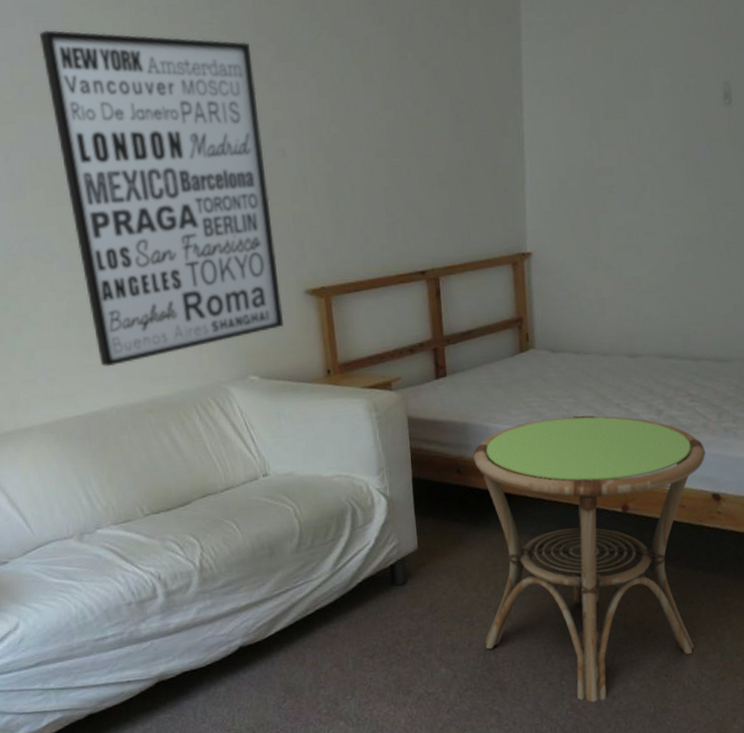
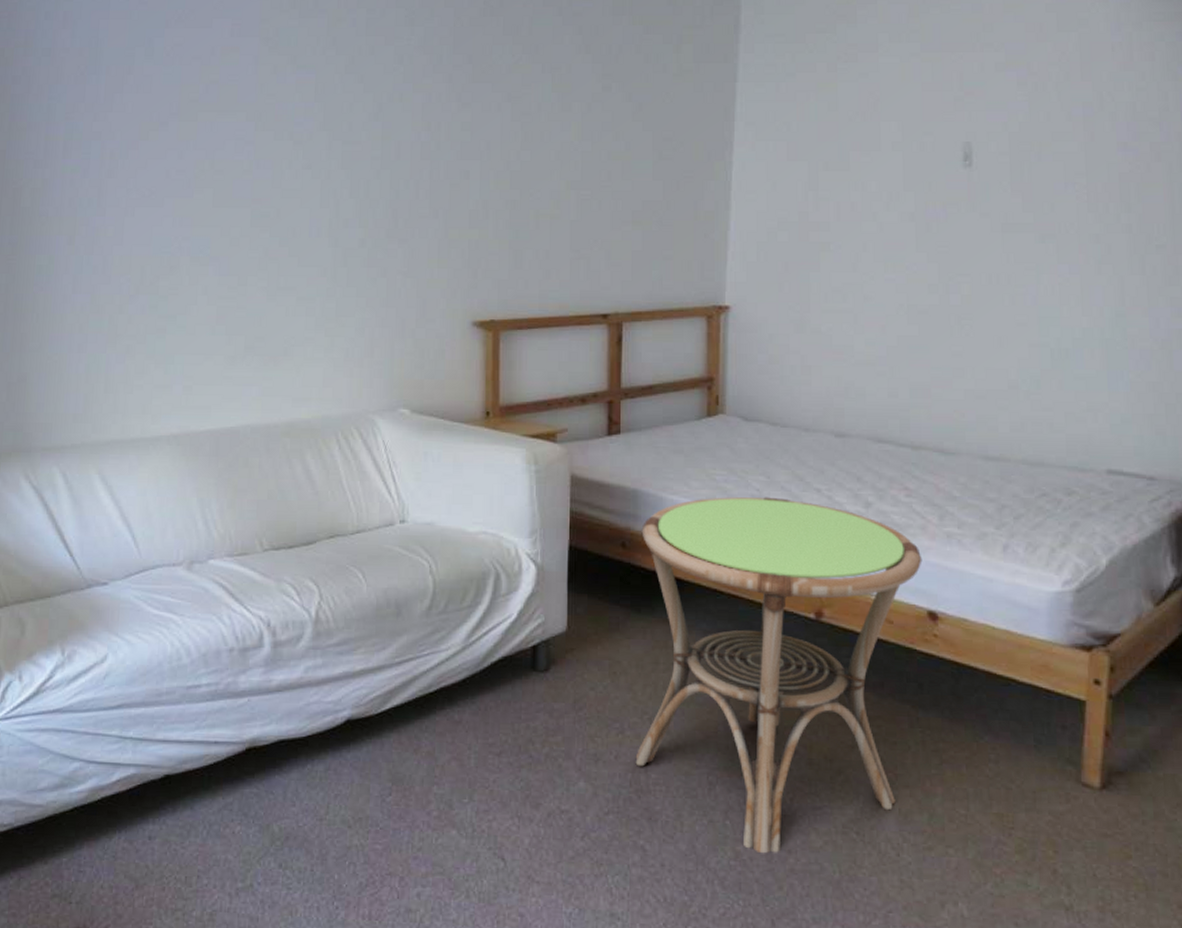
wall art: present [39,30,283,367] -> none [233,34,447,381]

